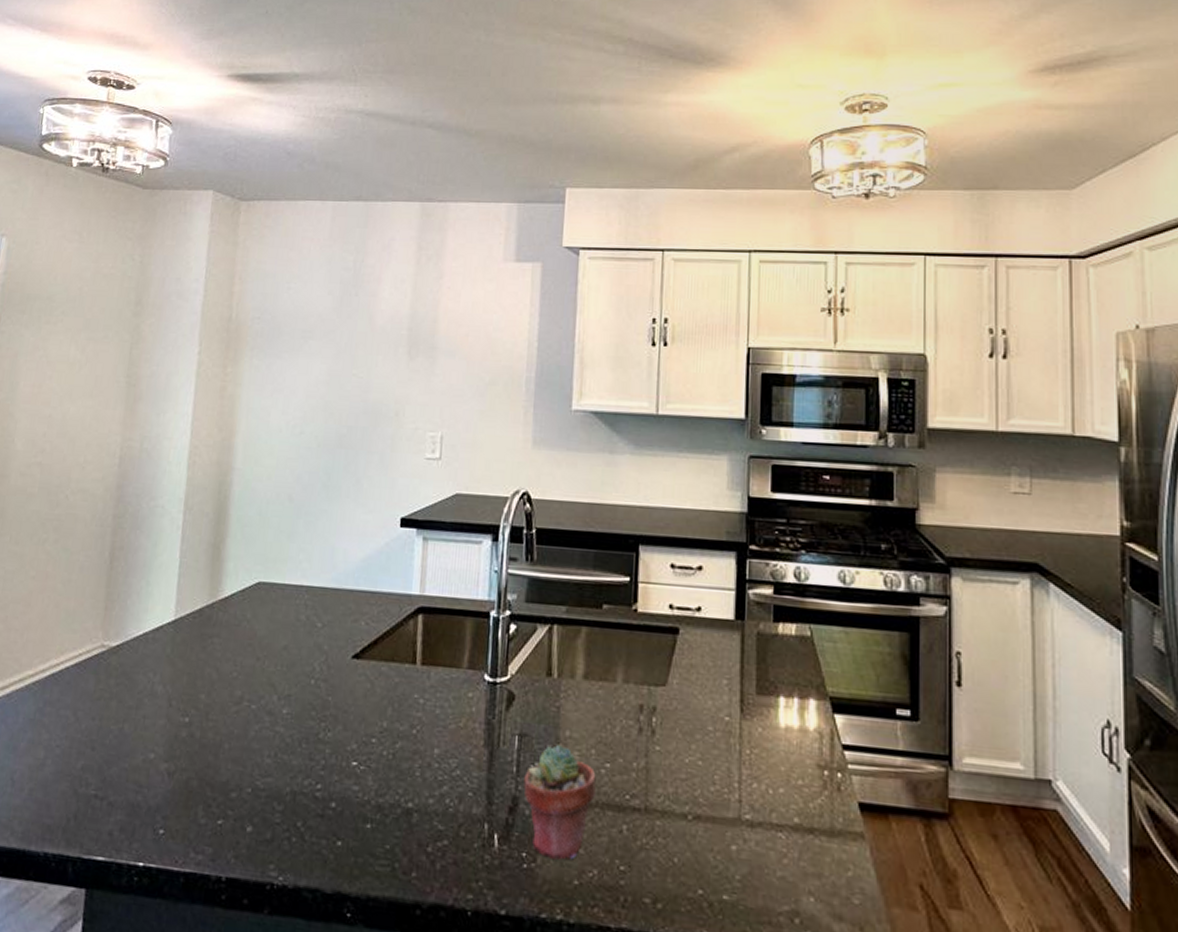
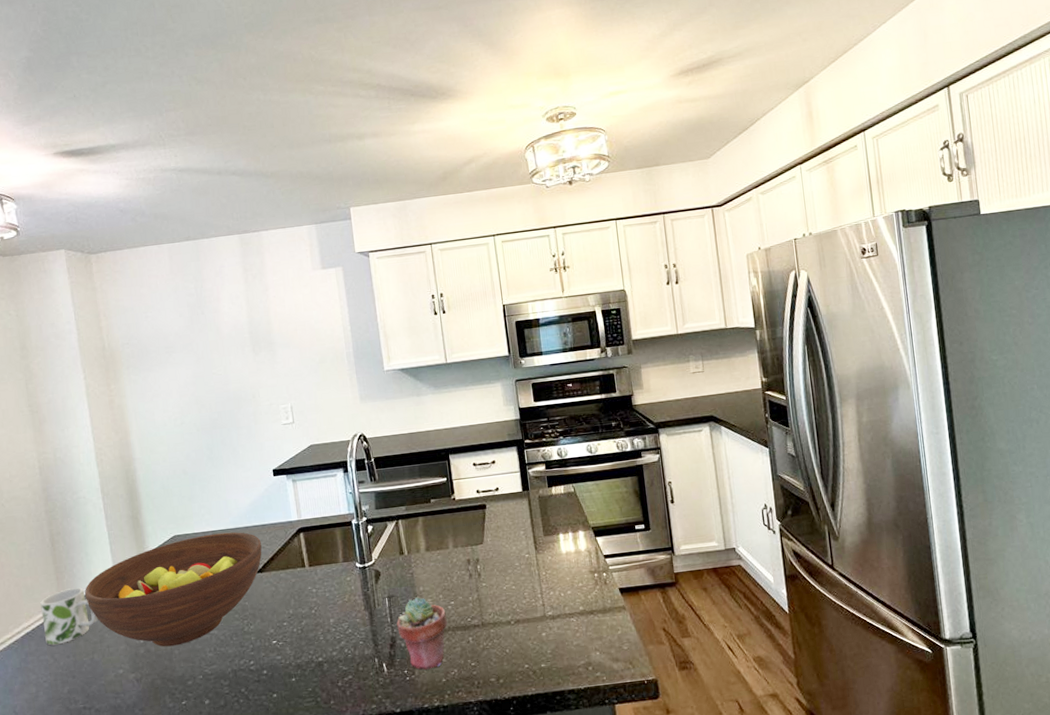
mug: none [72,625,141,699] -> present [40,587,98,646]
fruit bowl: none [132,589,366,738] -> present [85,532,262,647]

